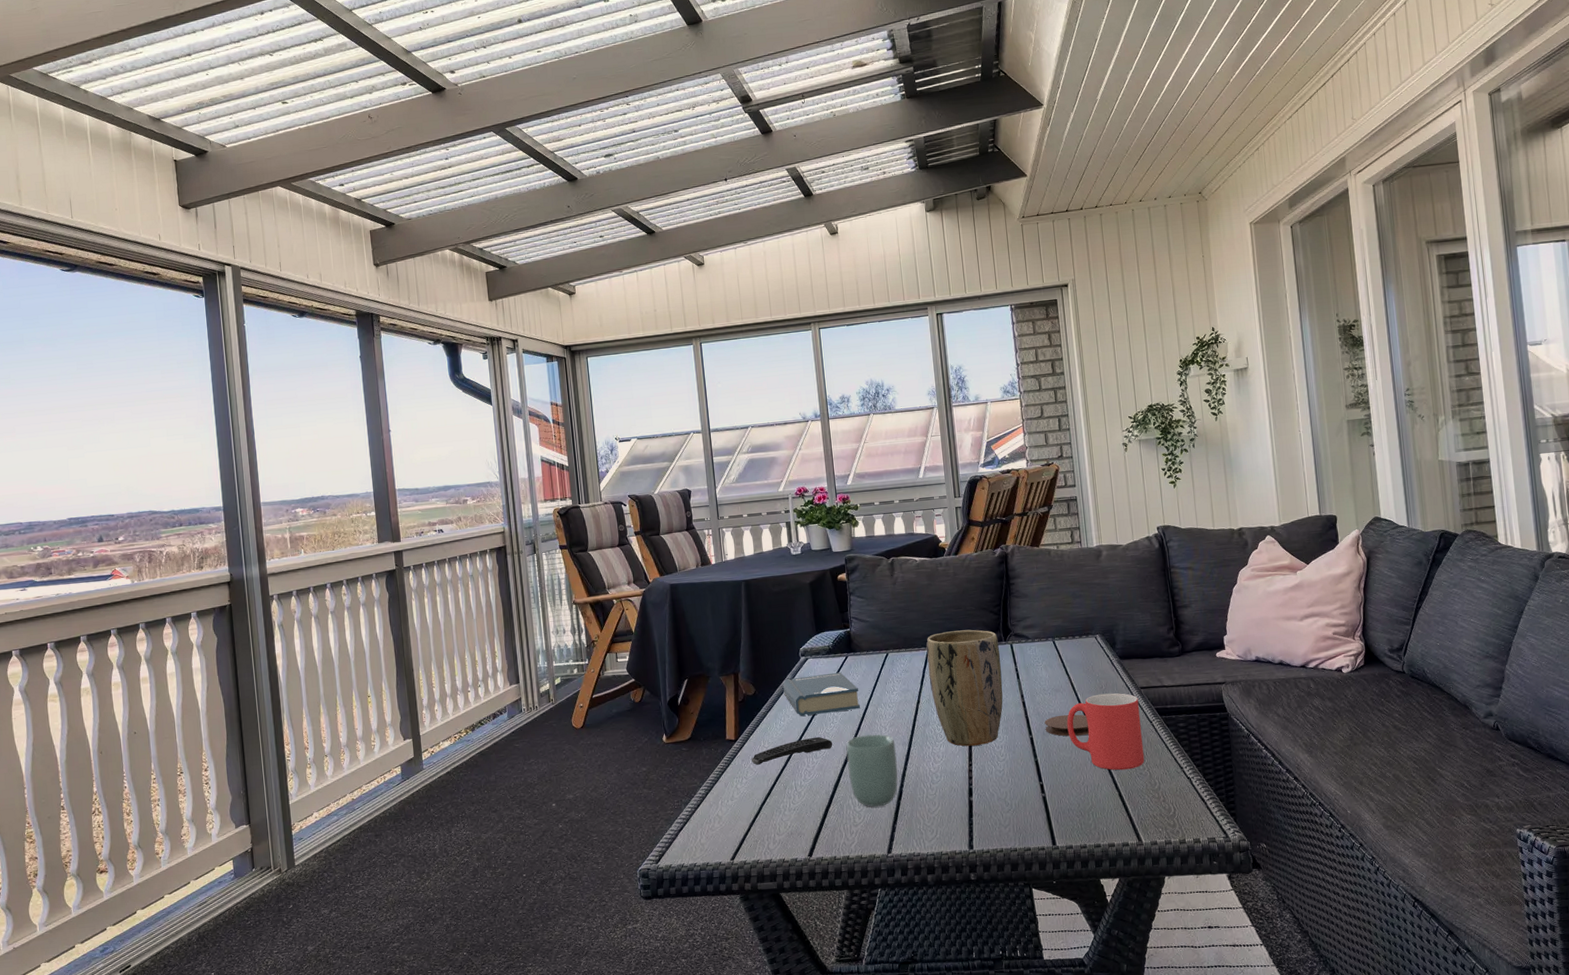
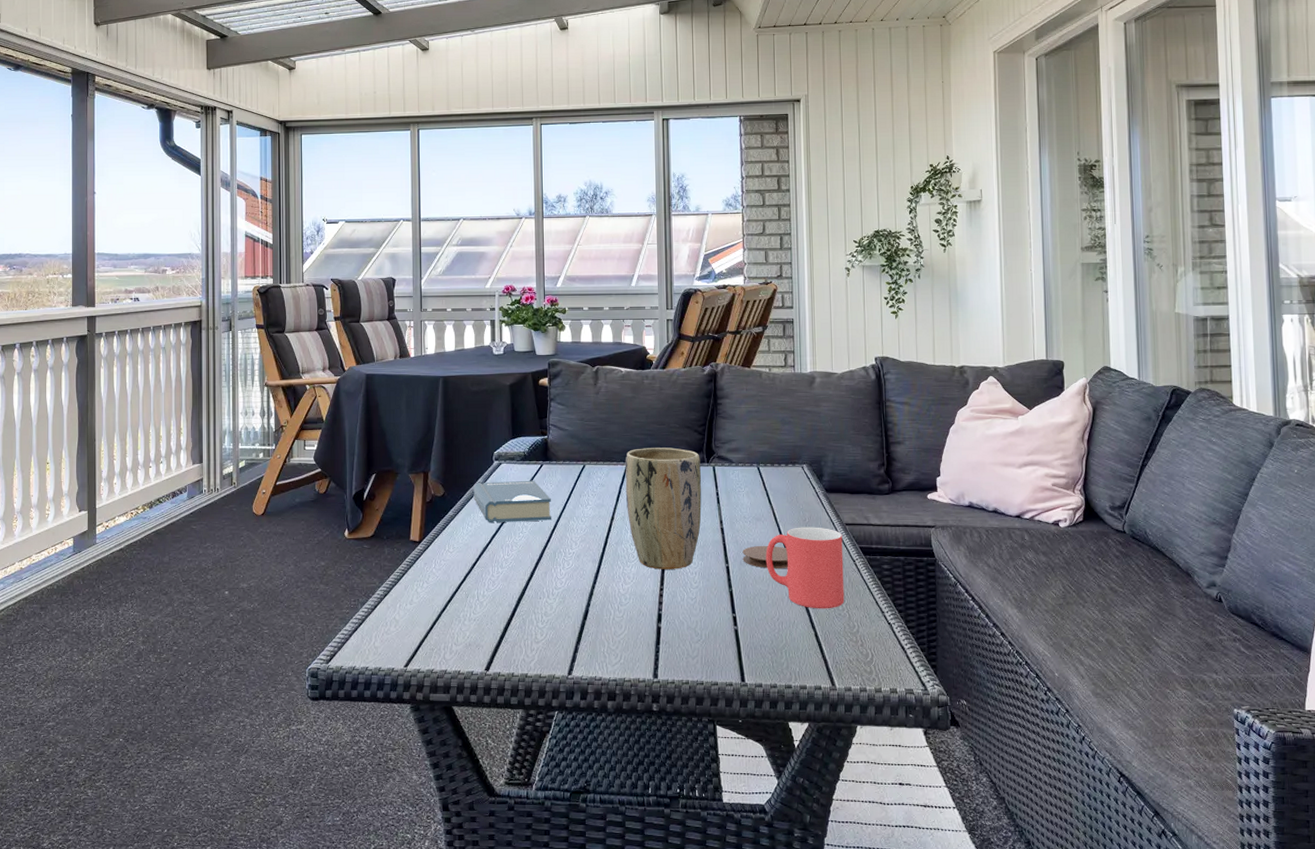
remote control: present [751,736,833,765] -> none [434,545,520,569]
cup: present [846,734,899,807] -> none [533,548,586,625]

